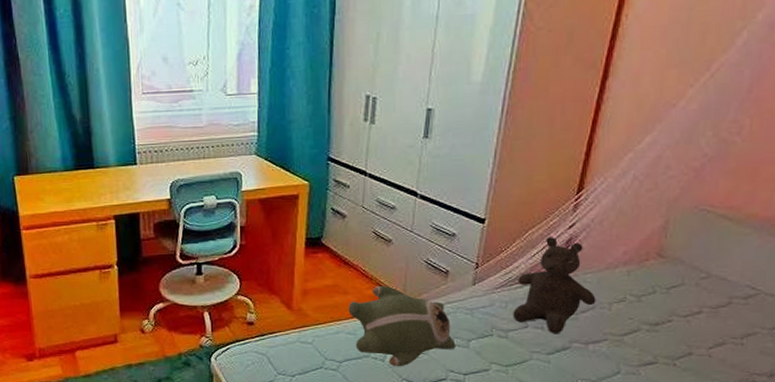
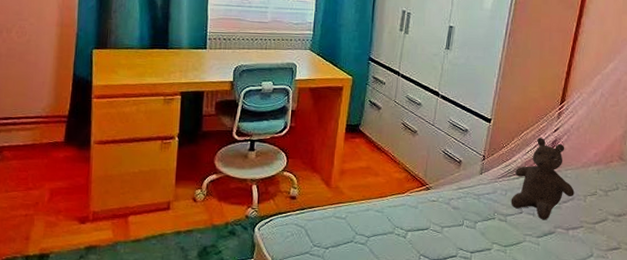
plush toy: present [348,286,456,367] -> none [378,170,465,244]

